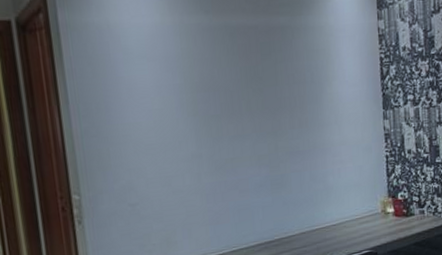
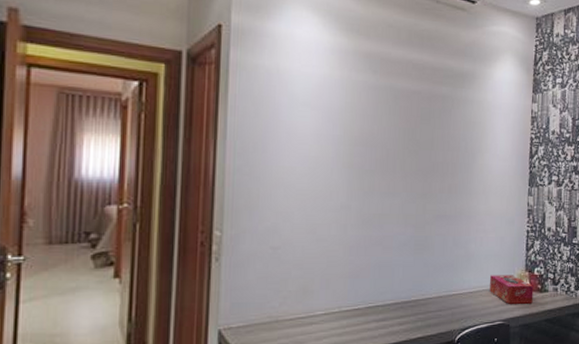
tissue box: none [352,202,399,232] -> present [490,275,534,304]

